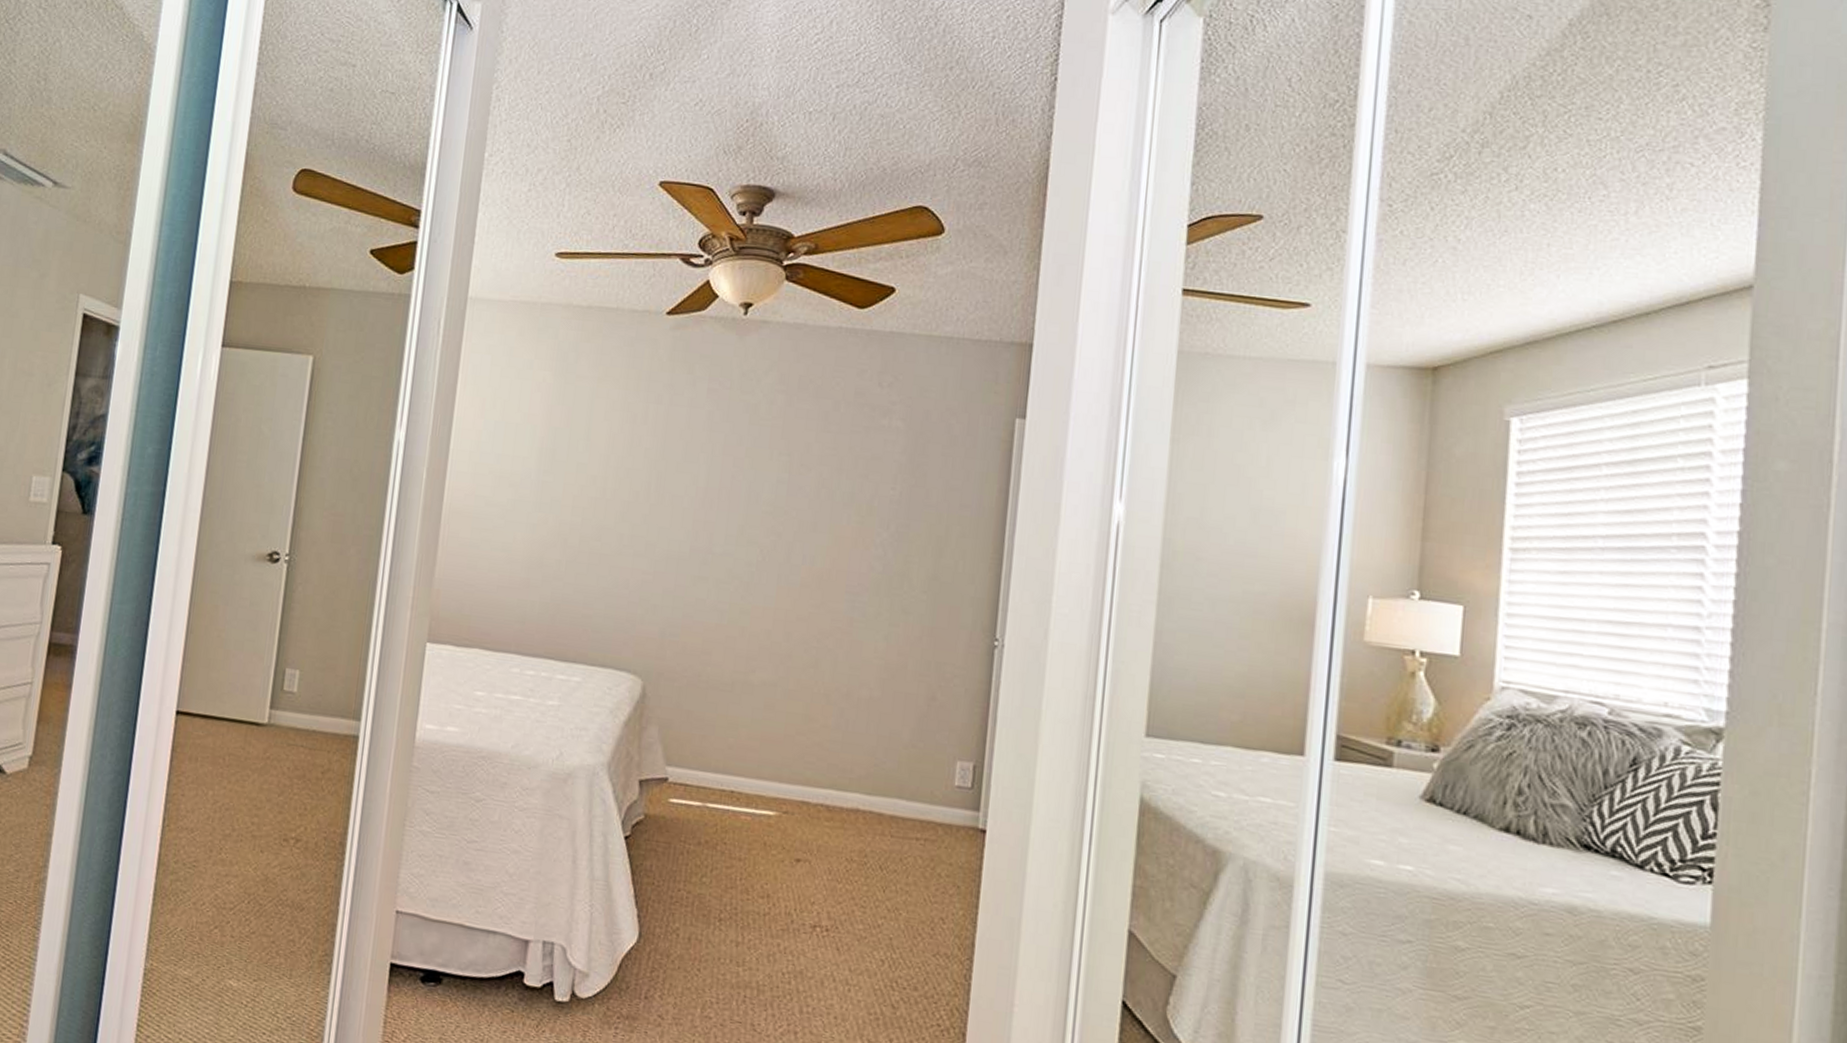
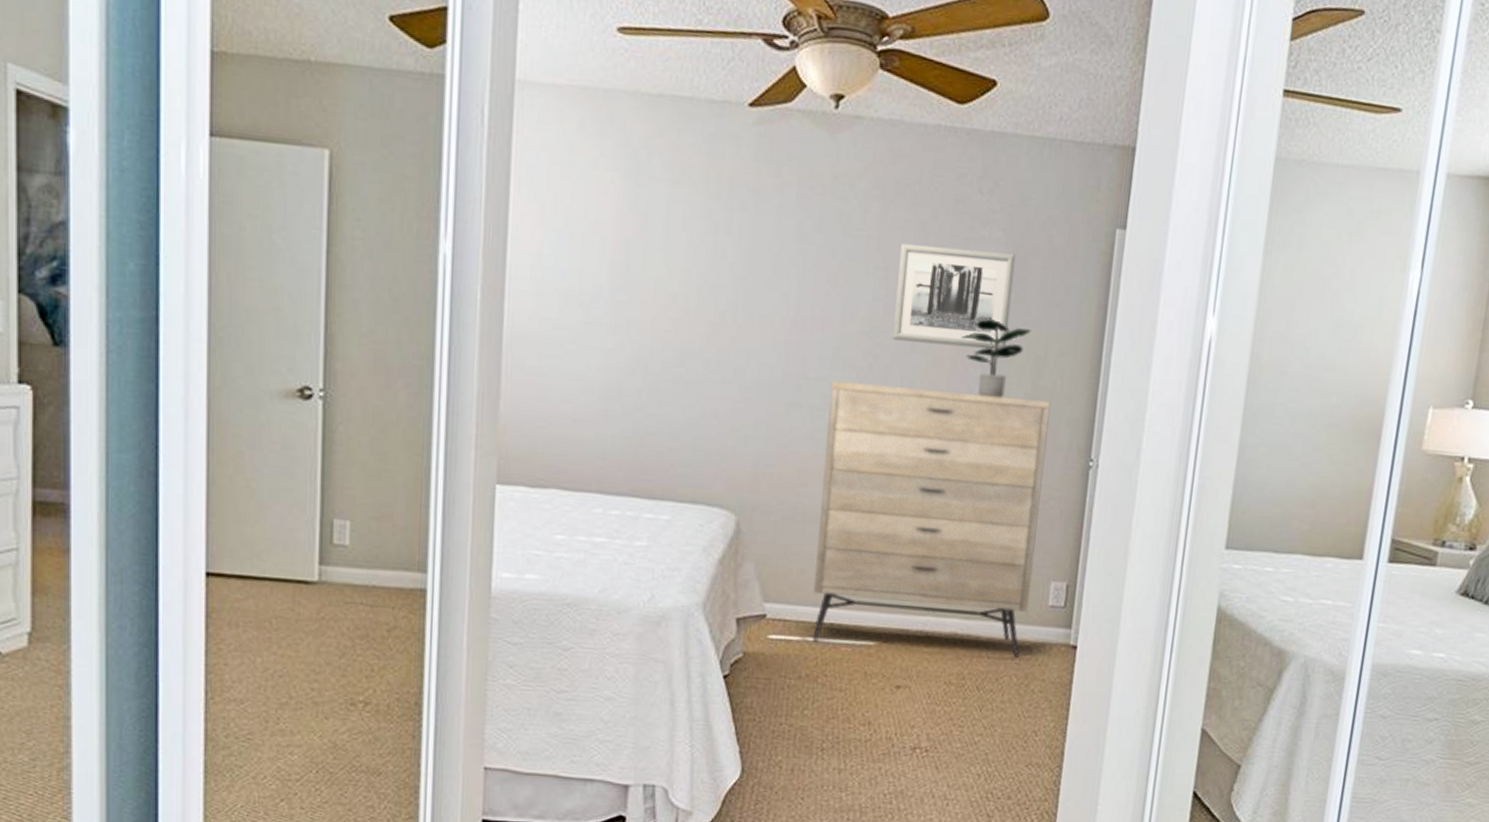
dresser: none [713,555,953,838] -> present [812,380,1051,658]
wall art: none [795,432,916,531] -> present [892,243,1016,350]
potted plant: none [861,500,932,577] -> present [960,318,1032,399]

